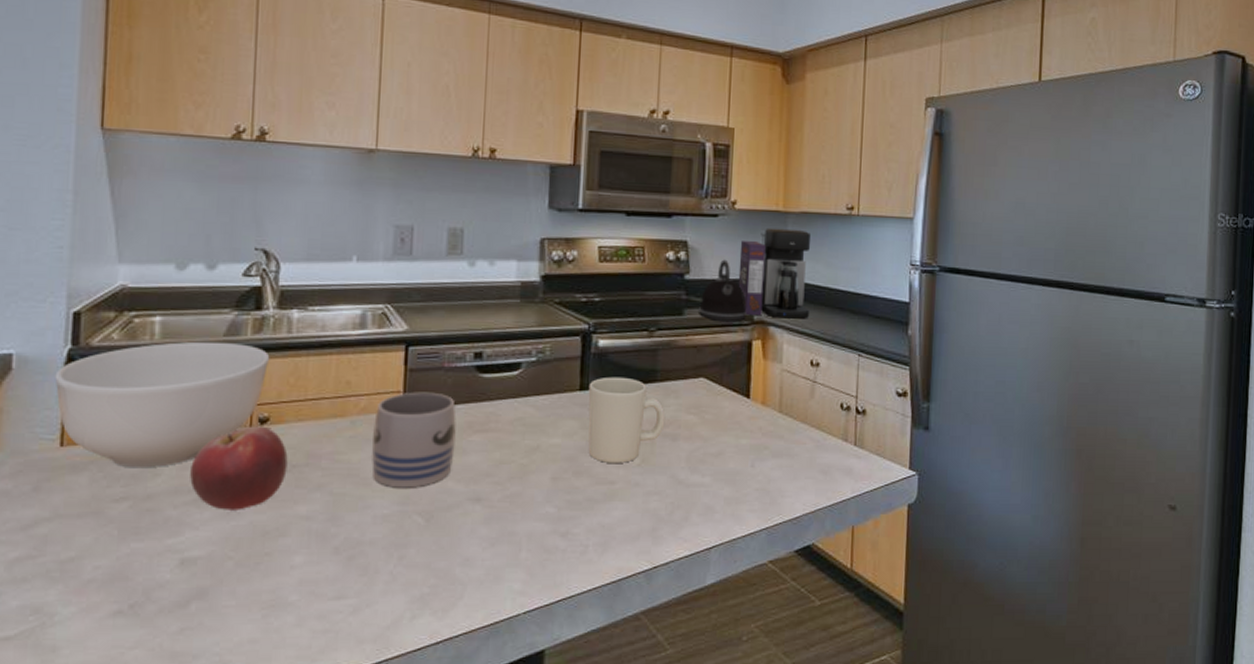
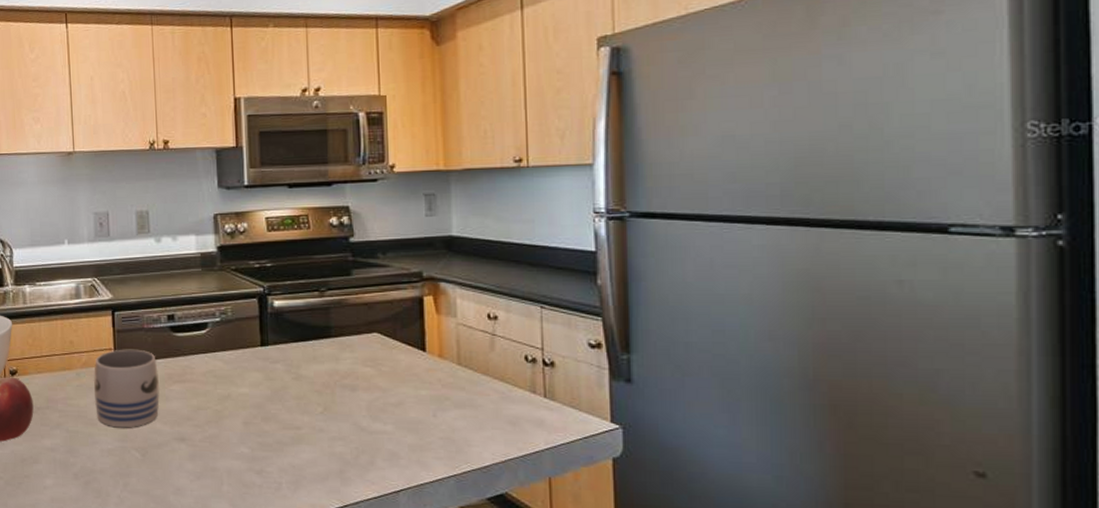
mug: present [588,376,666,463] -> none [268,333,343,411]
kettle: present [699,259,747,321] -> none [366,221,415,279]
cereal box: present [738,241,766,316] -> none [402,202,431,273]
coffee maker: present [761,228,810,319] -> none [427,186,482,274]

